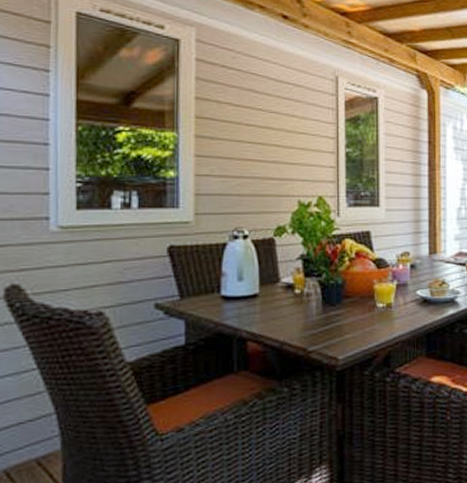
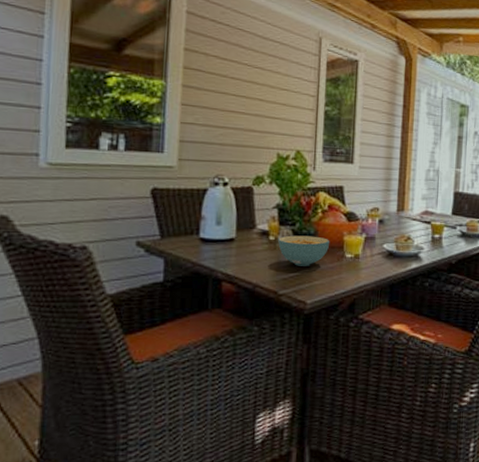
cereal bowl: none [304,286,360,320] -> present [278,235,330,266]

